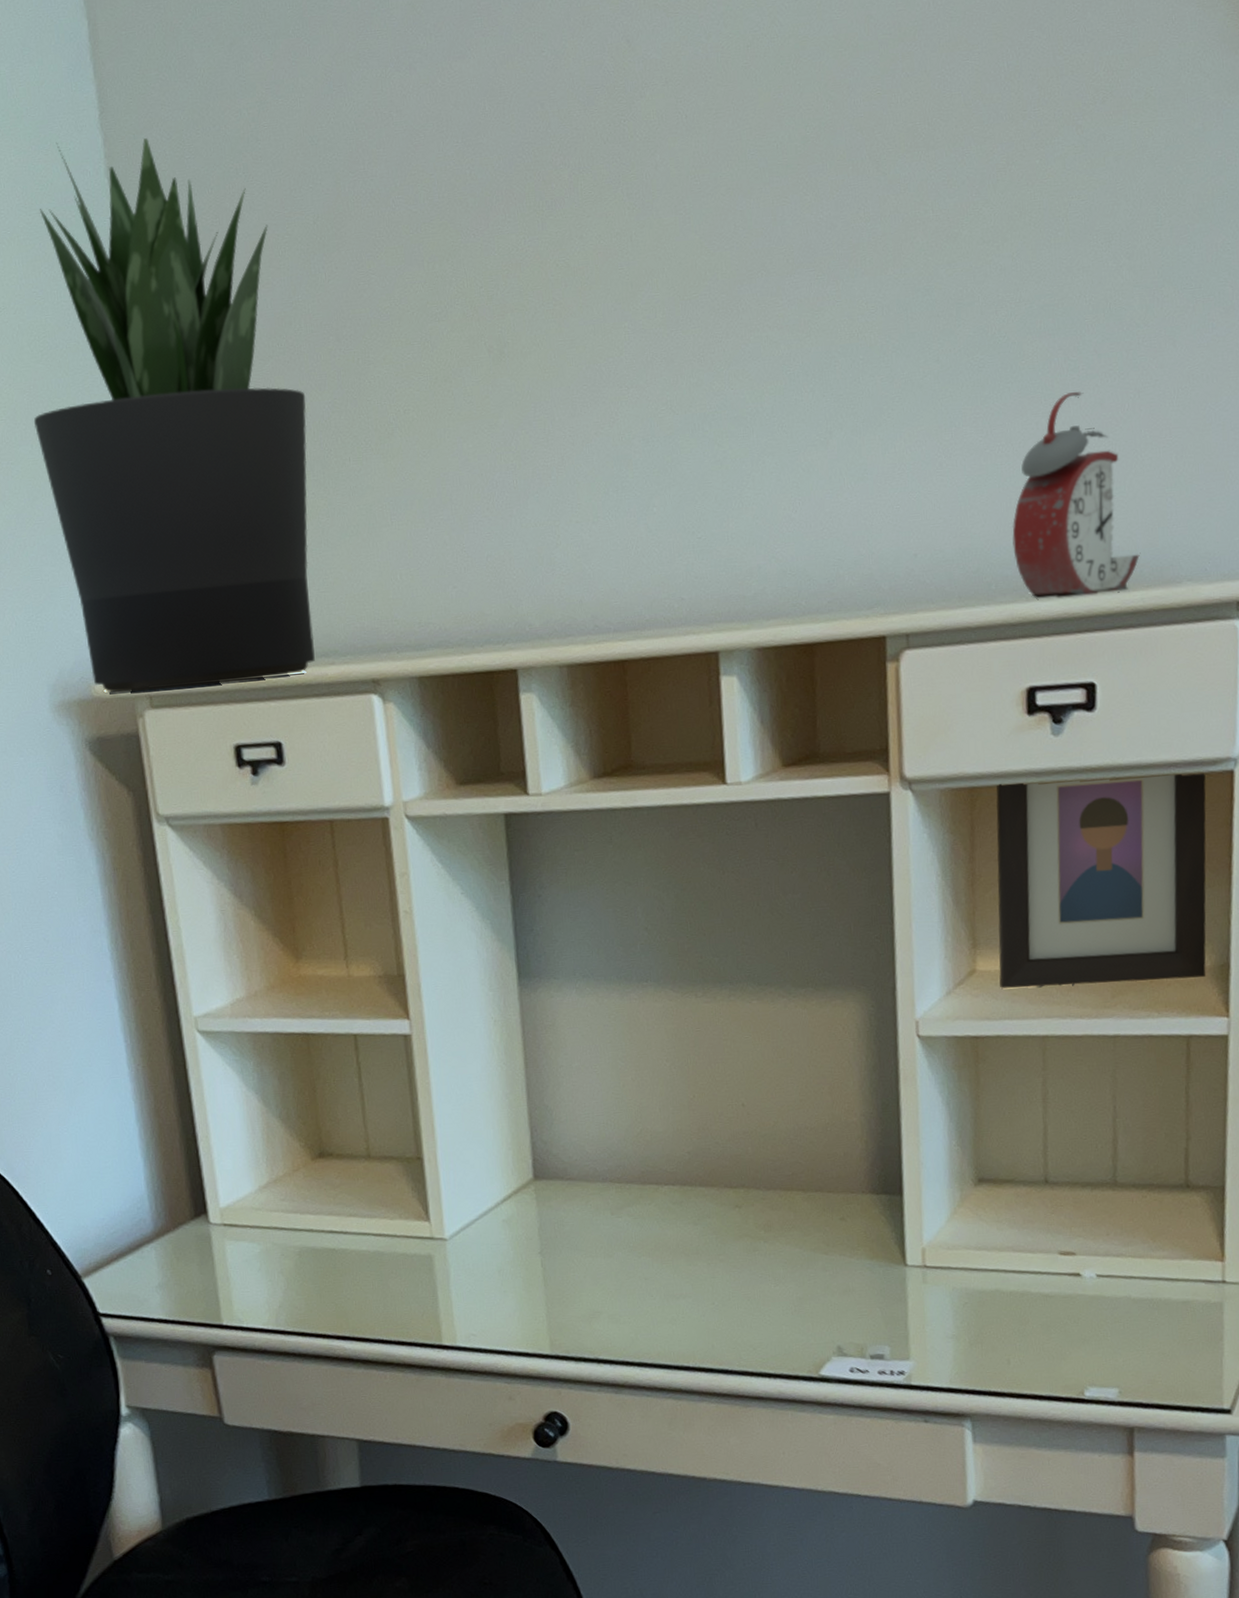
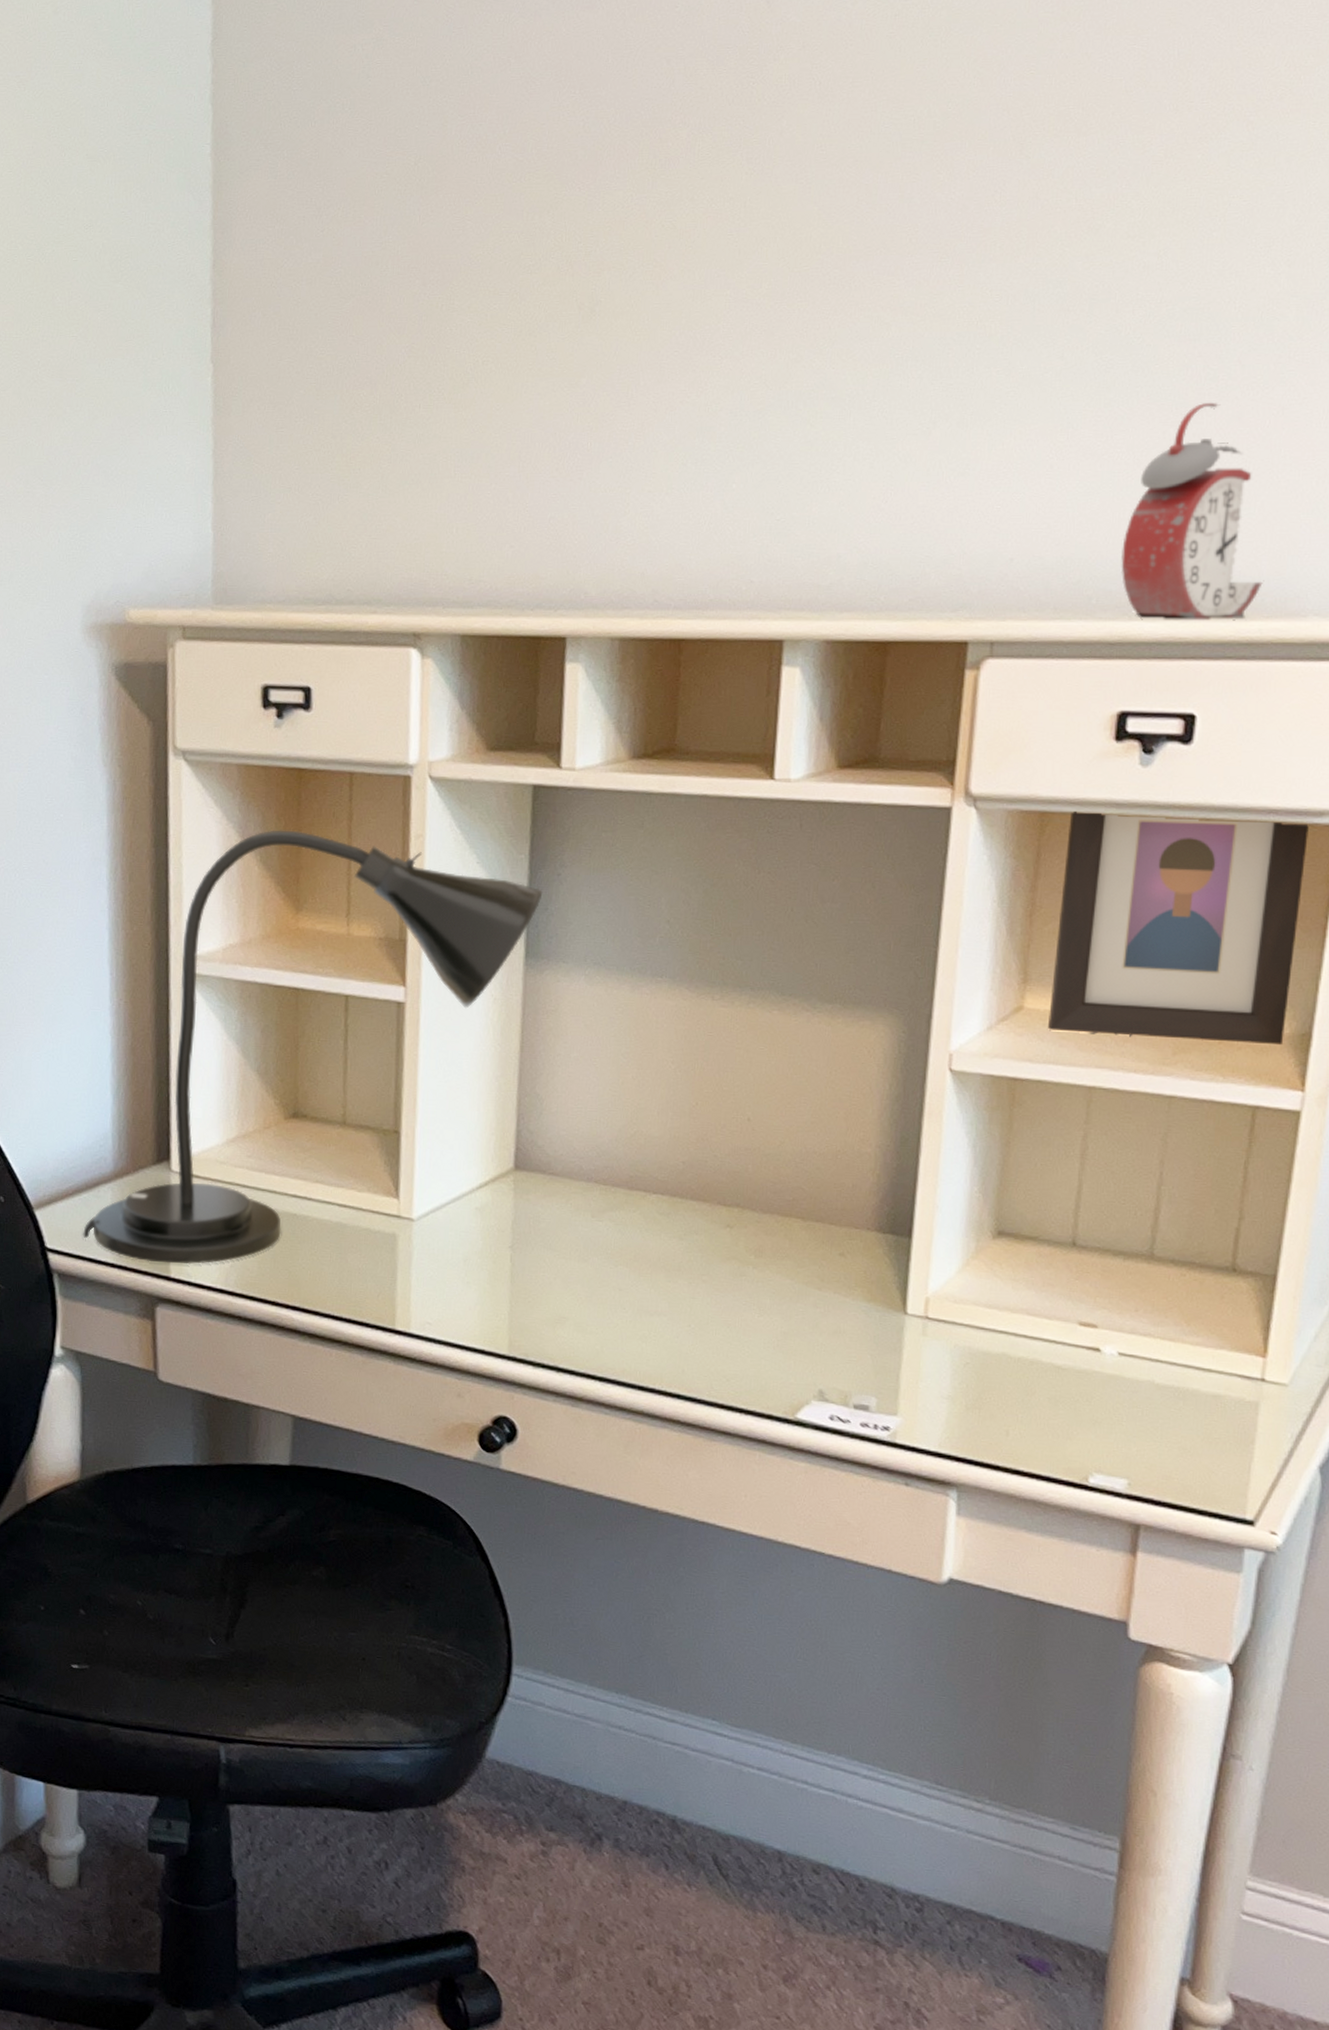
planter: present [33,138,315,693] -> none [104,65,383,622]
desk lamp: none [132,882,527,1314] -> present [83,830,543,1265]

